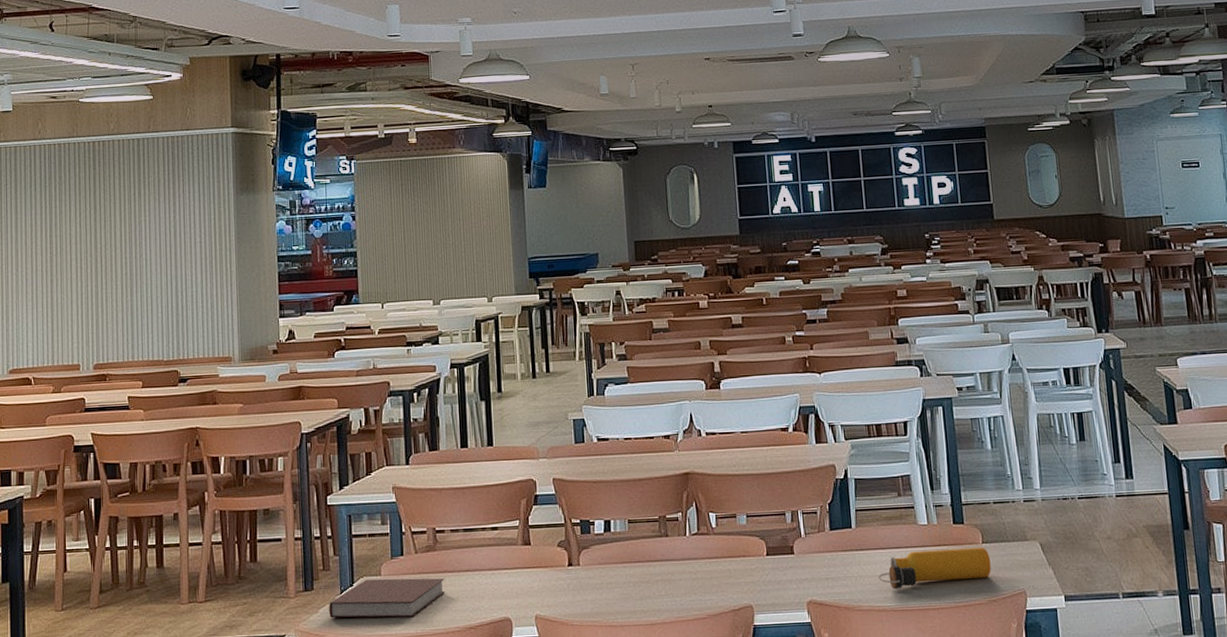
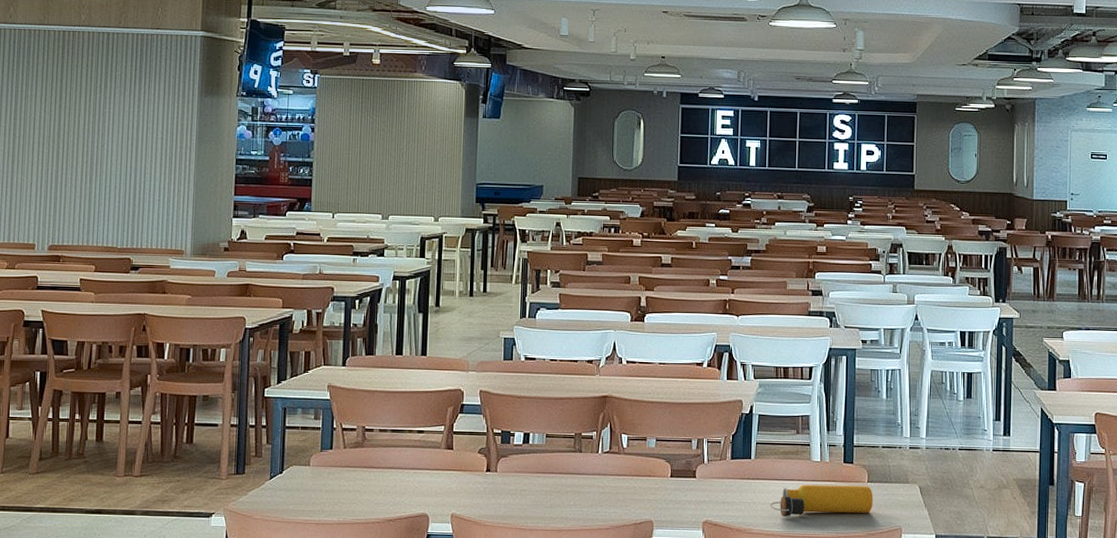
notebook: present [329,578,445,618] -> none [258,468,370,507]

